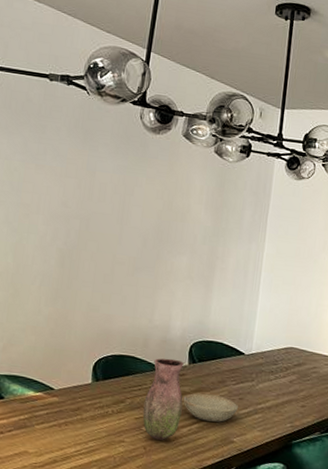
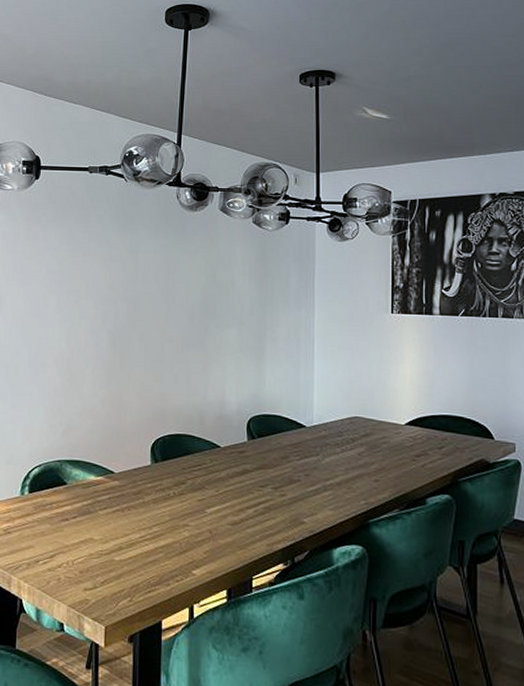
vase: present [142,358,184,440] -> none [205,435,246,523]
bowl: present [183,393,239,422] -> none [246,470,306,502]

